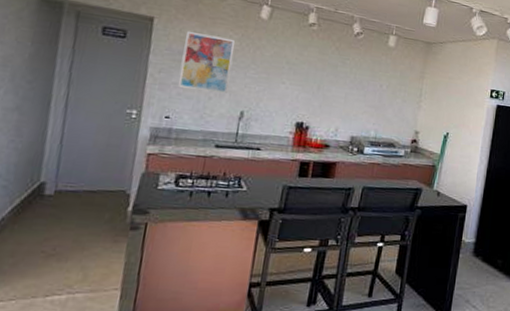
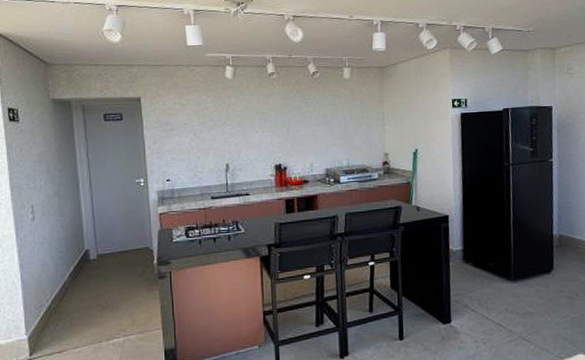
wall art: present [179,30,235,93] -> none [169,102,211,153]

